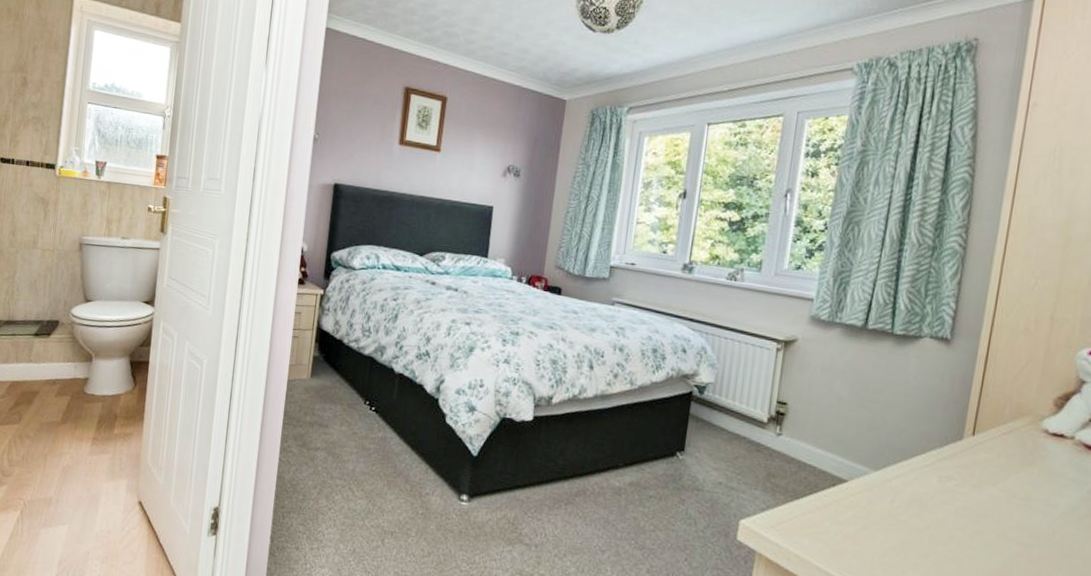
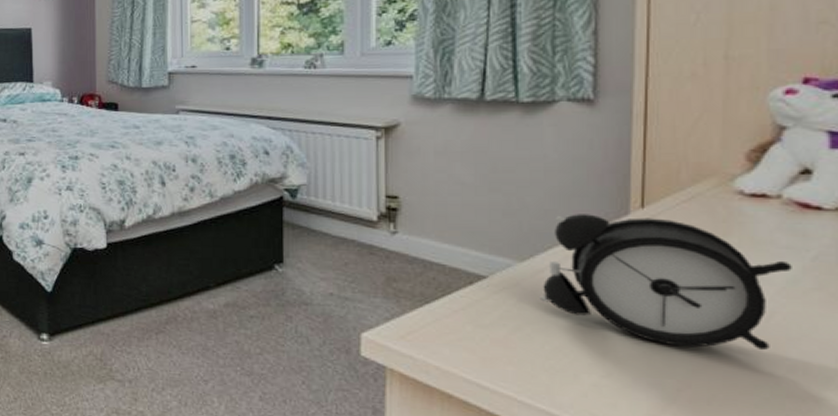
alarm clock: none [885,434,1074,563] -> present [539,214,792,351]

